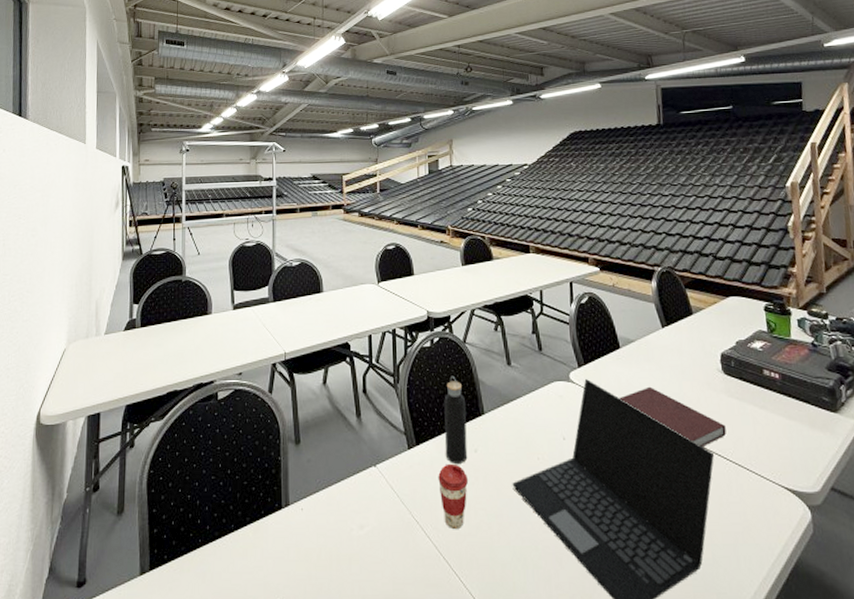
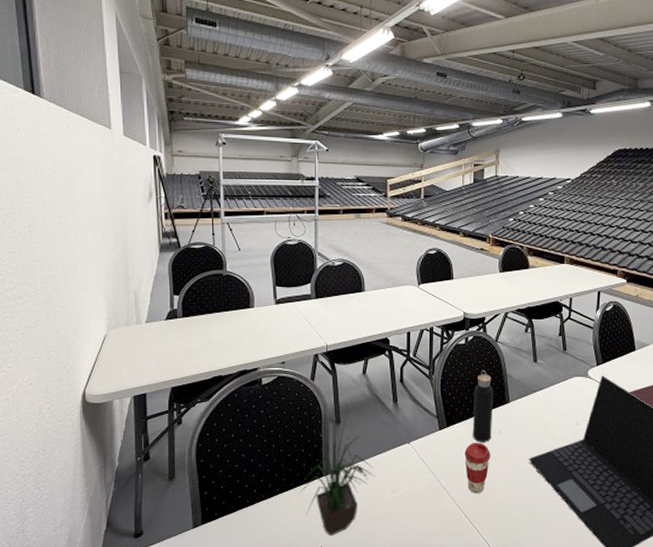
potted plant: none [258,424,340,586] -> present [301,407,375,536]

